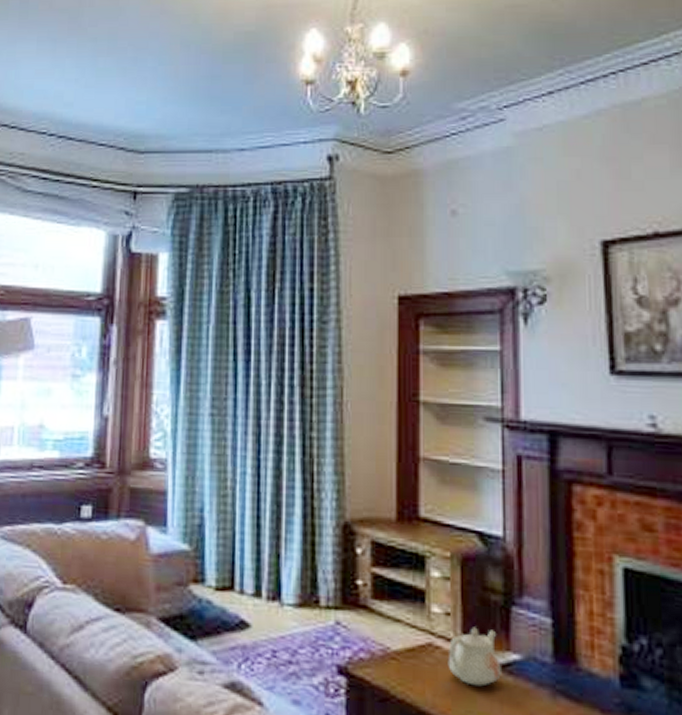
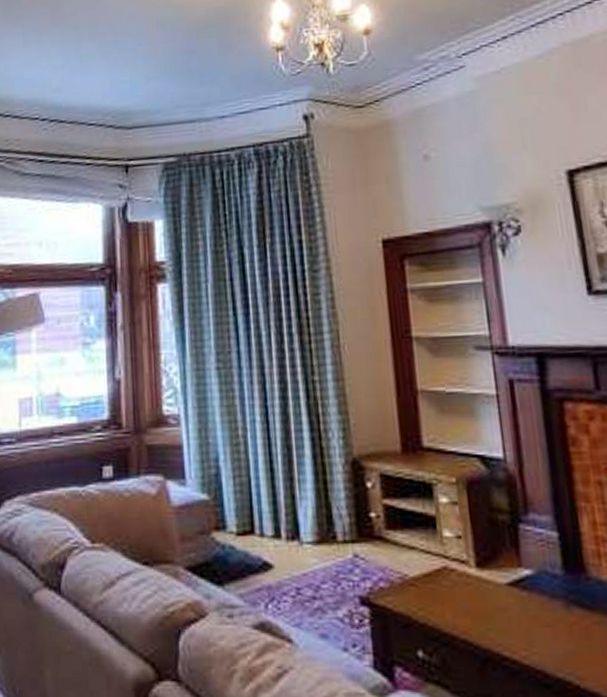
teapot: present [448,627,501,687] -> none [463,547,516,604]

